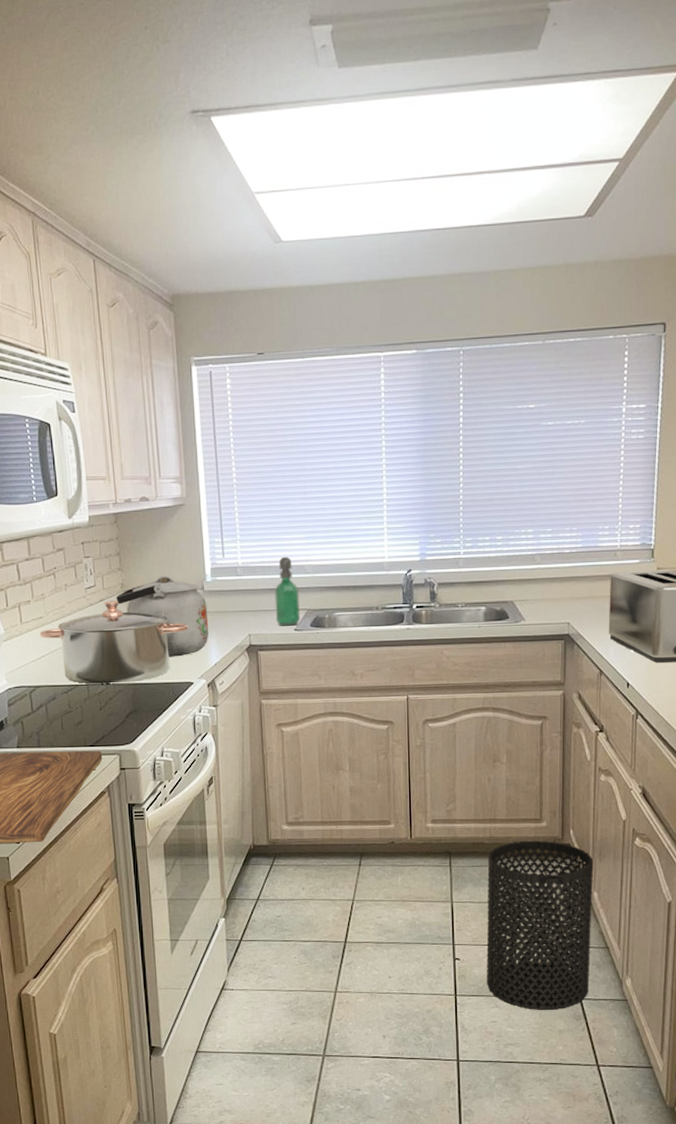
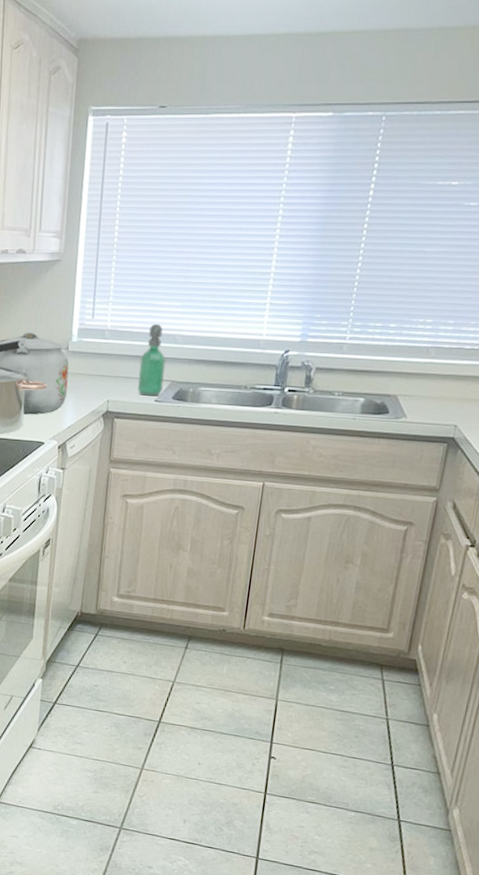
trash can: present [486,840,594,1010] -> none [300,648,440,827]

